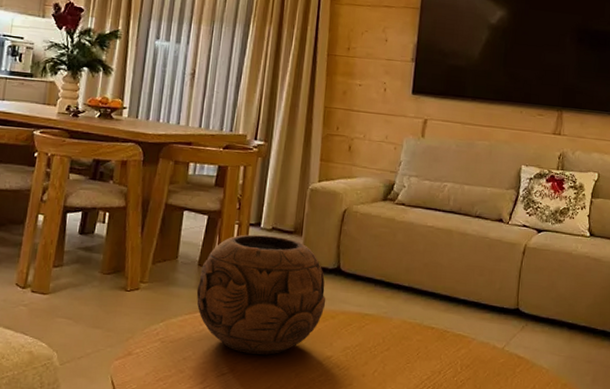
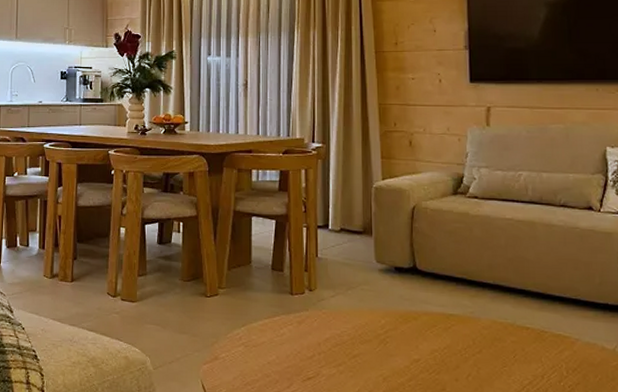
decorative bowl: present [196,234,326,355] -> none [273,236,406,359]

